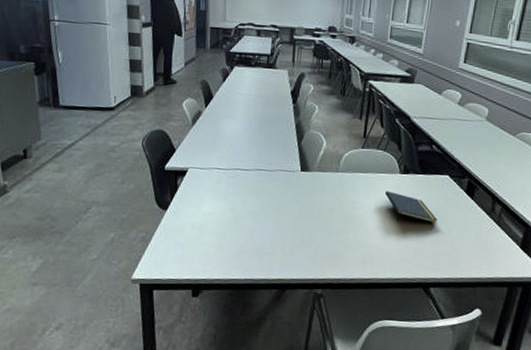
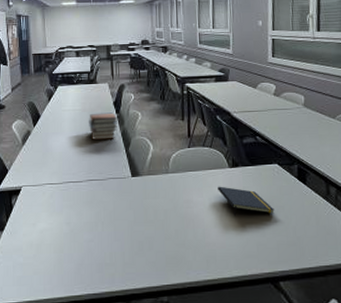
book stack: none [263,100,293,130] -> present [89,112,117,140]

